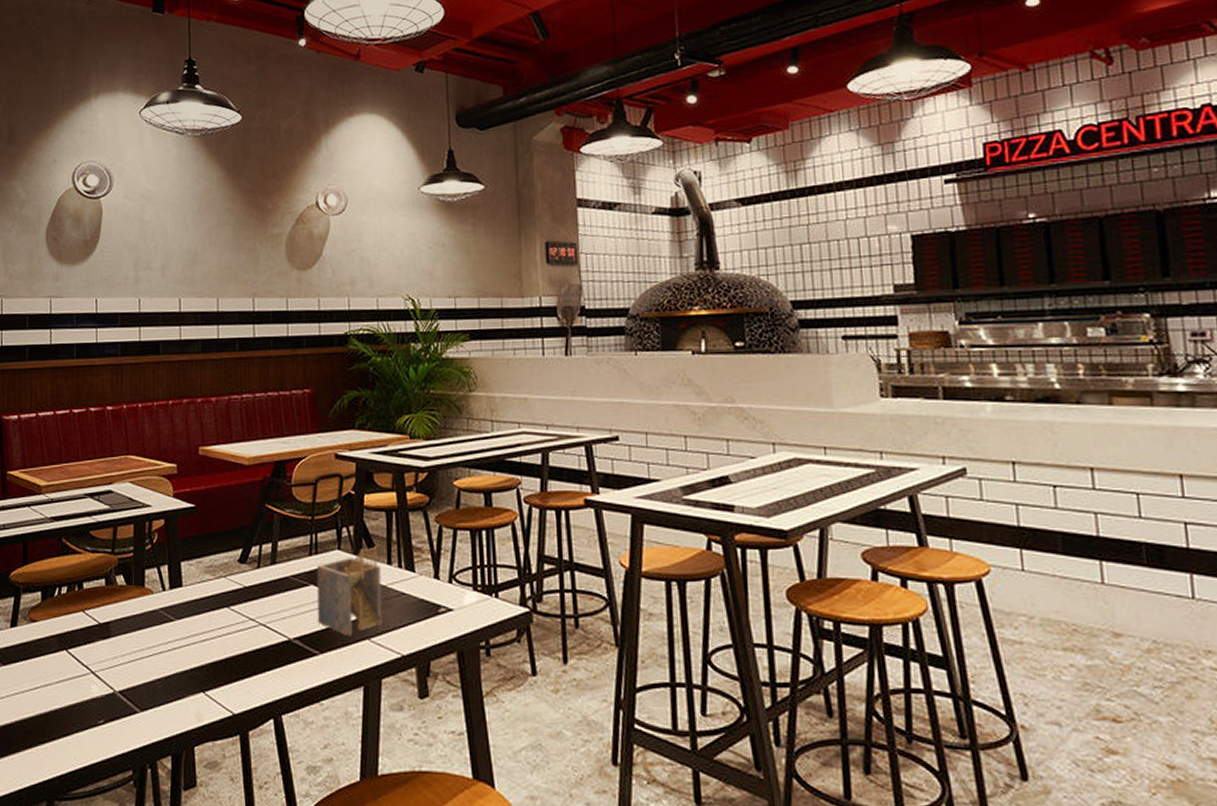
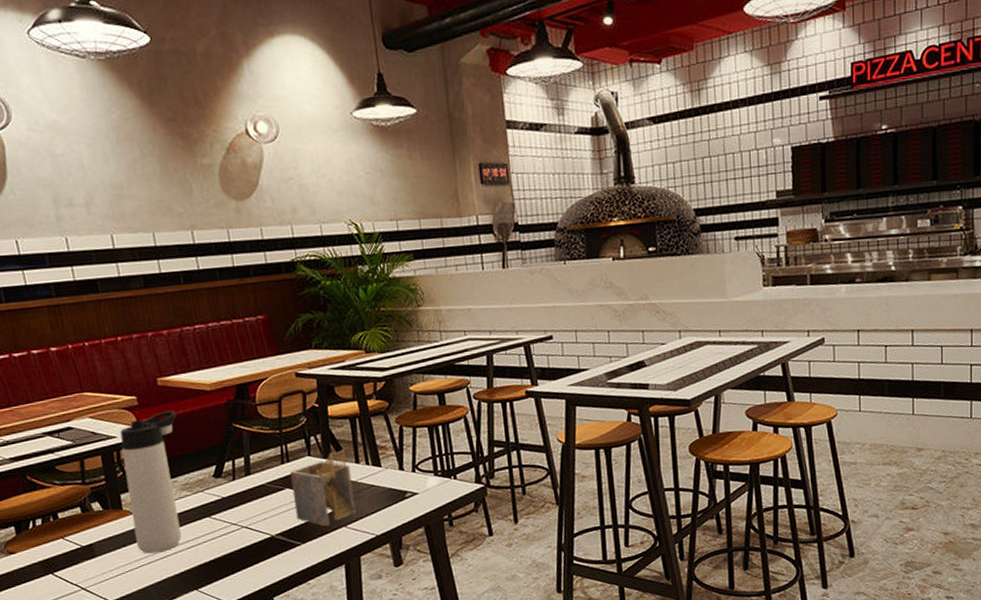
thermos bottle: none [152,483,212,642] -> present [120,411,182,554]

